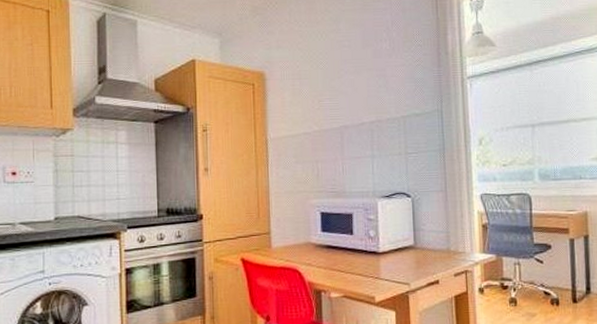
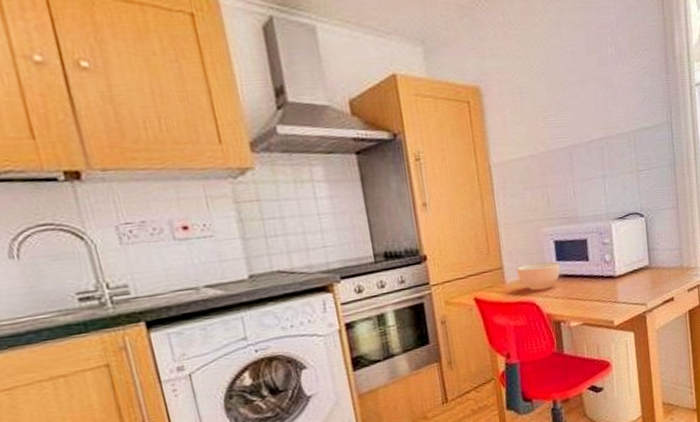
bowl: none [283,231,325,258] -> present [517,261,561,291]

